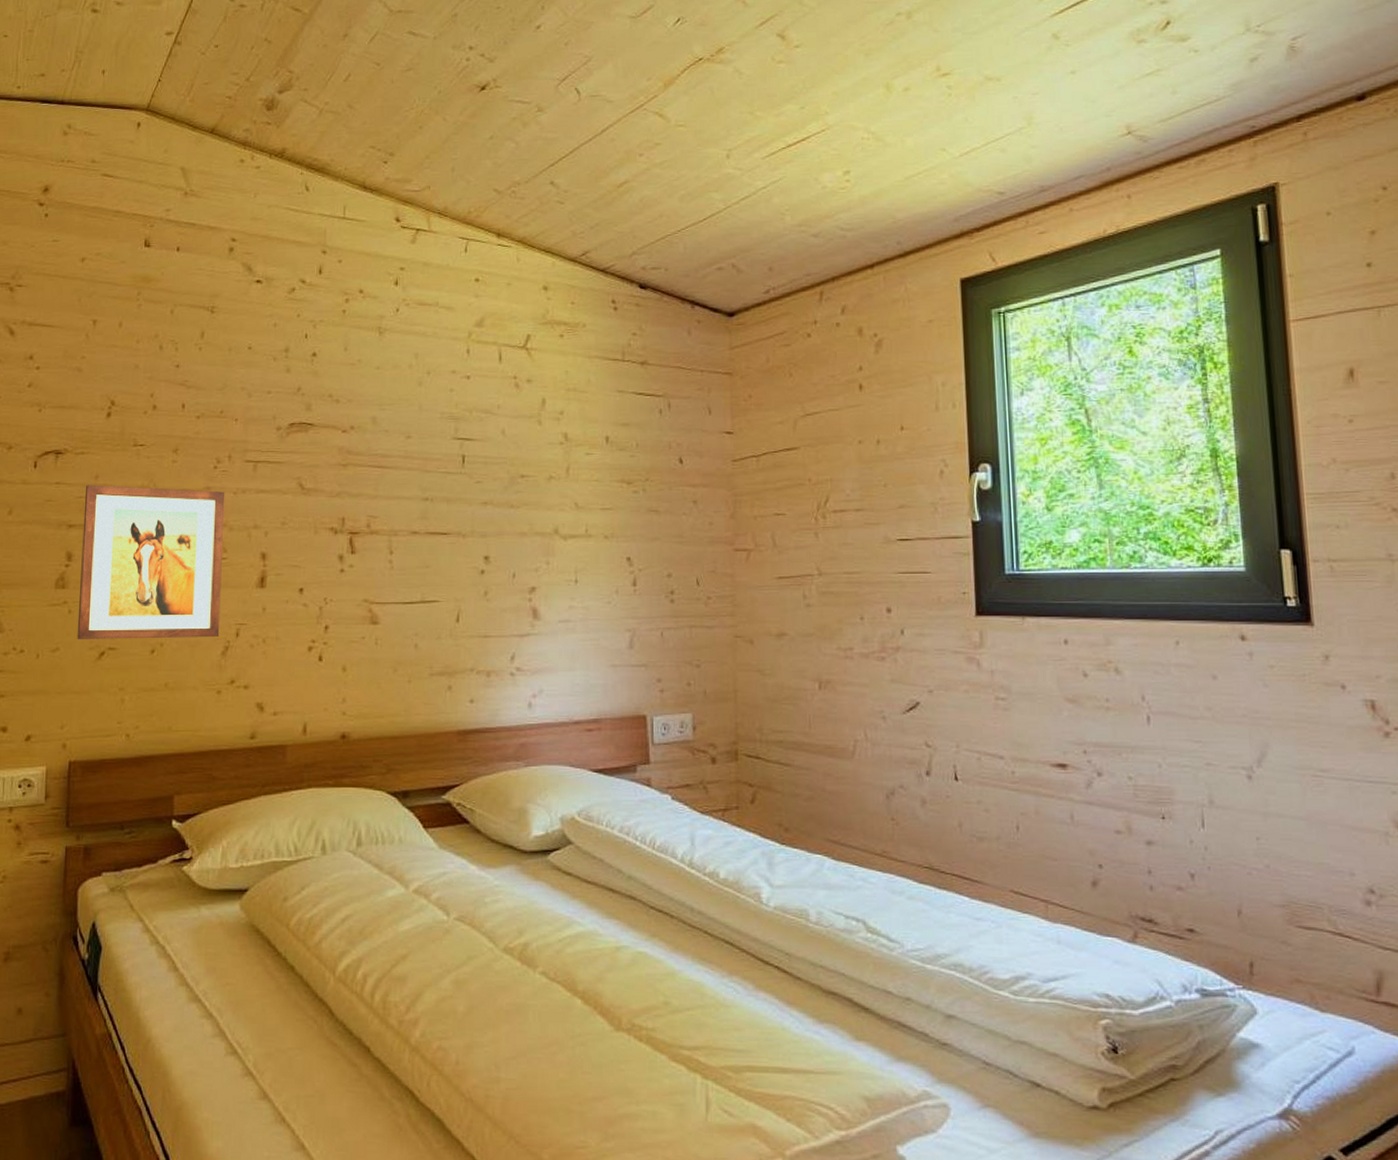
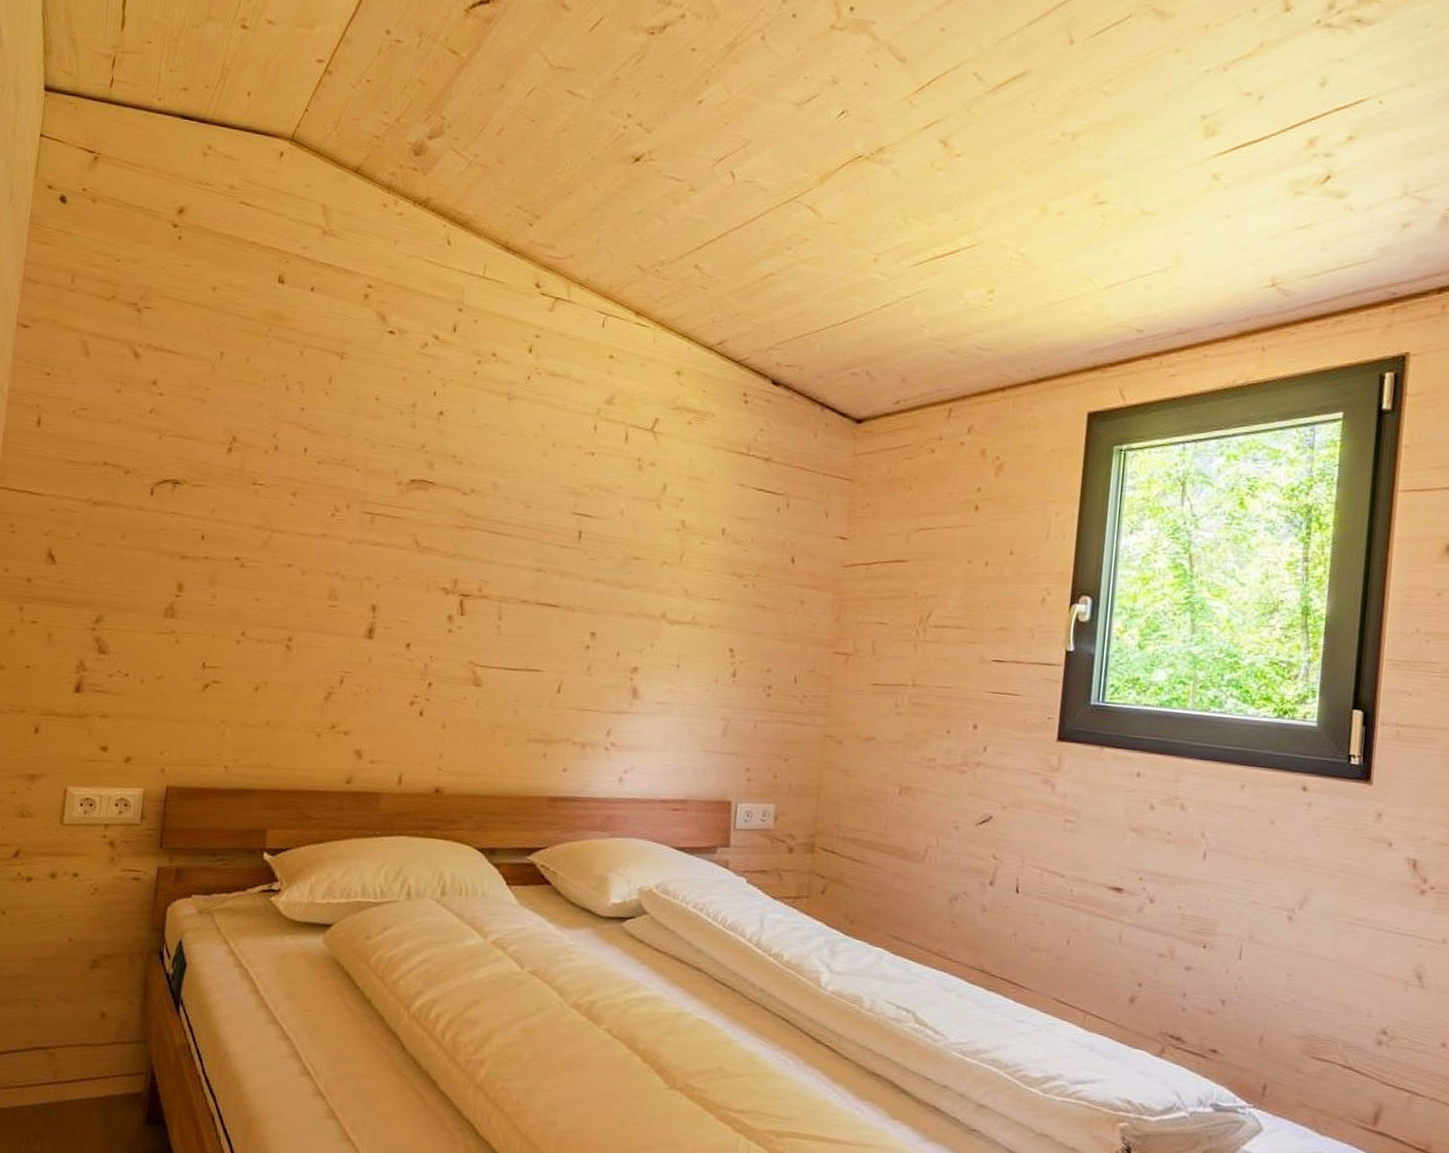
wall art: present [77,485,225,639] -> none [182,518,341,683]

